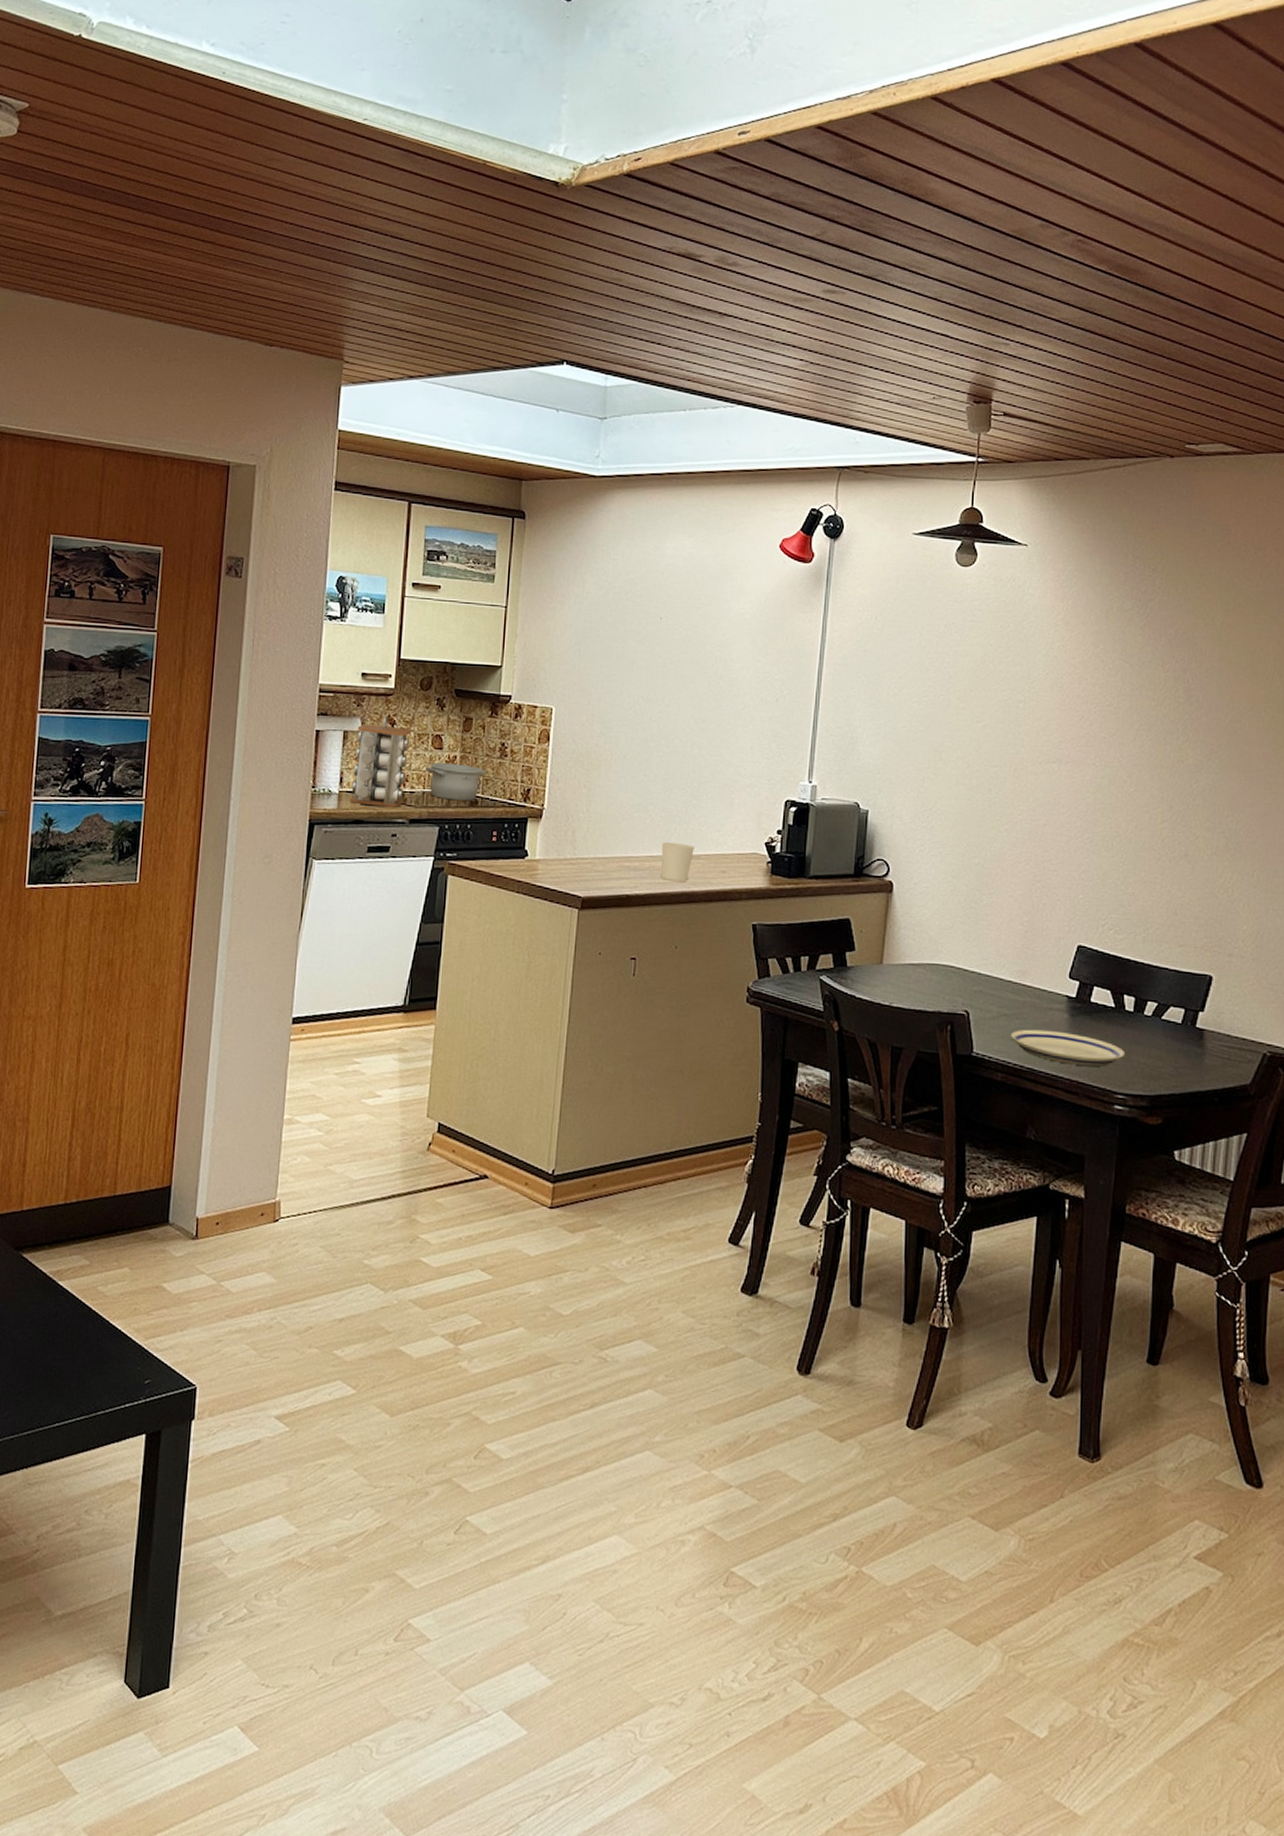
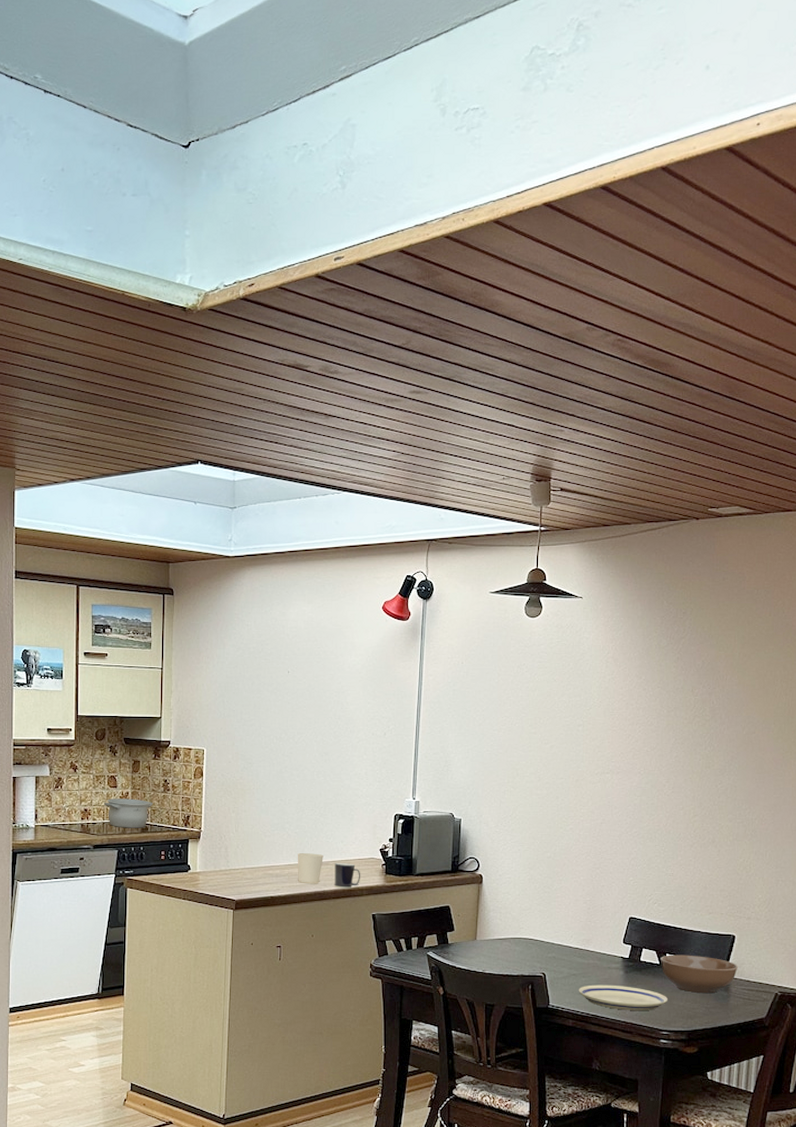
spice rack: present [349,714,412,808] -> none [43,761,91,837]
mug: none [707,856,741,892] -> present [335,862,361,890]
bowl: none [1116,996,1217,1049] -> present [661,955,739,994]

